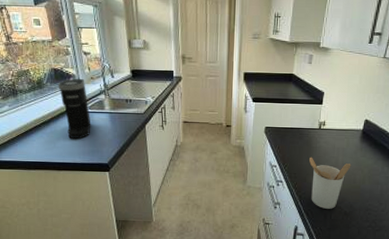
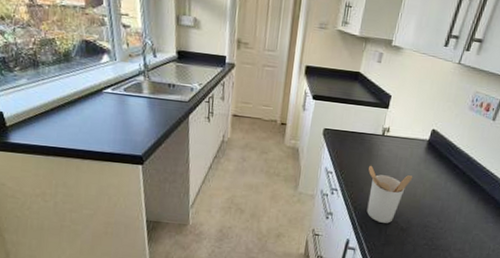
coffee maker: present [58,78,91,139] -> none [88,53,126,125]

